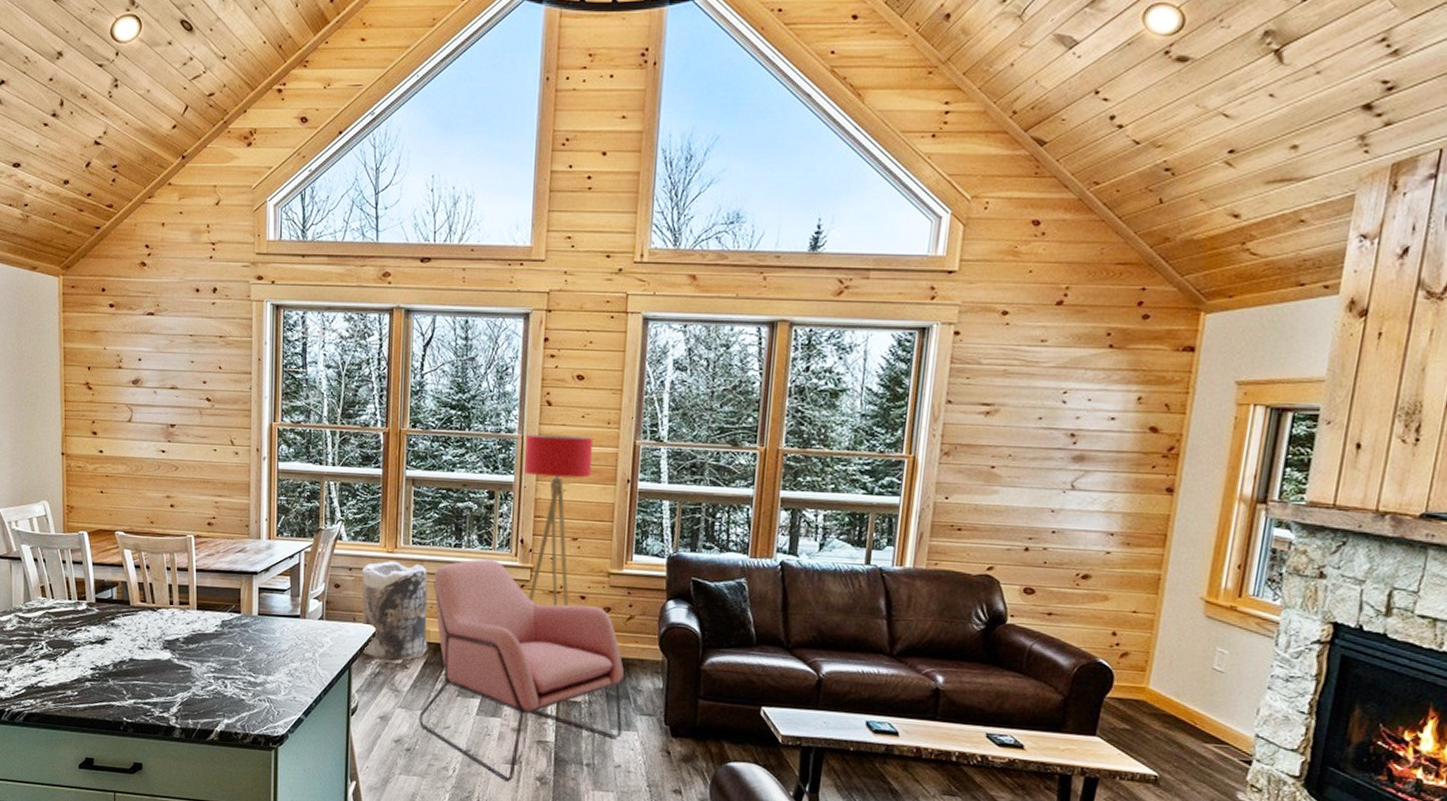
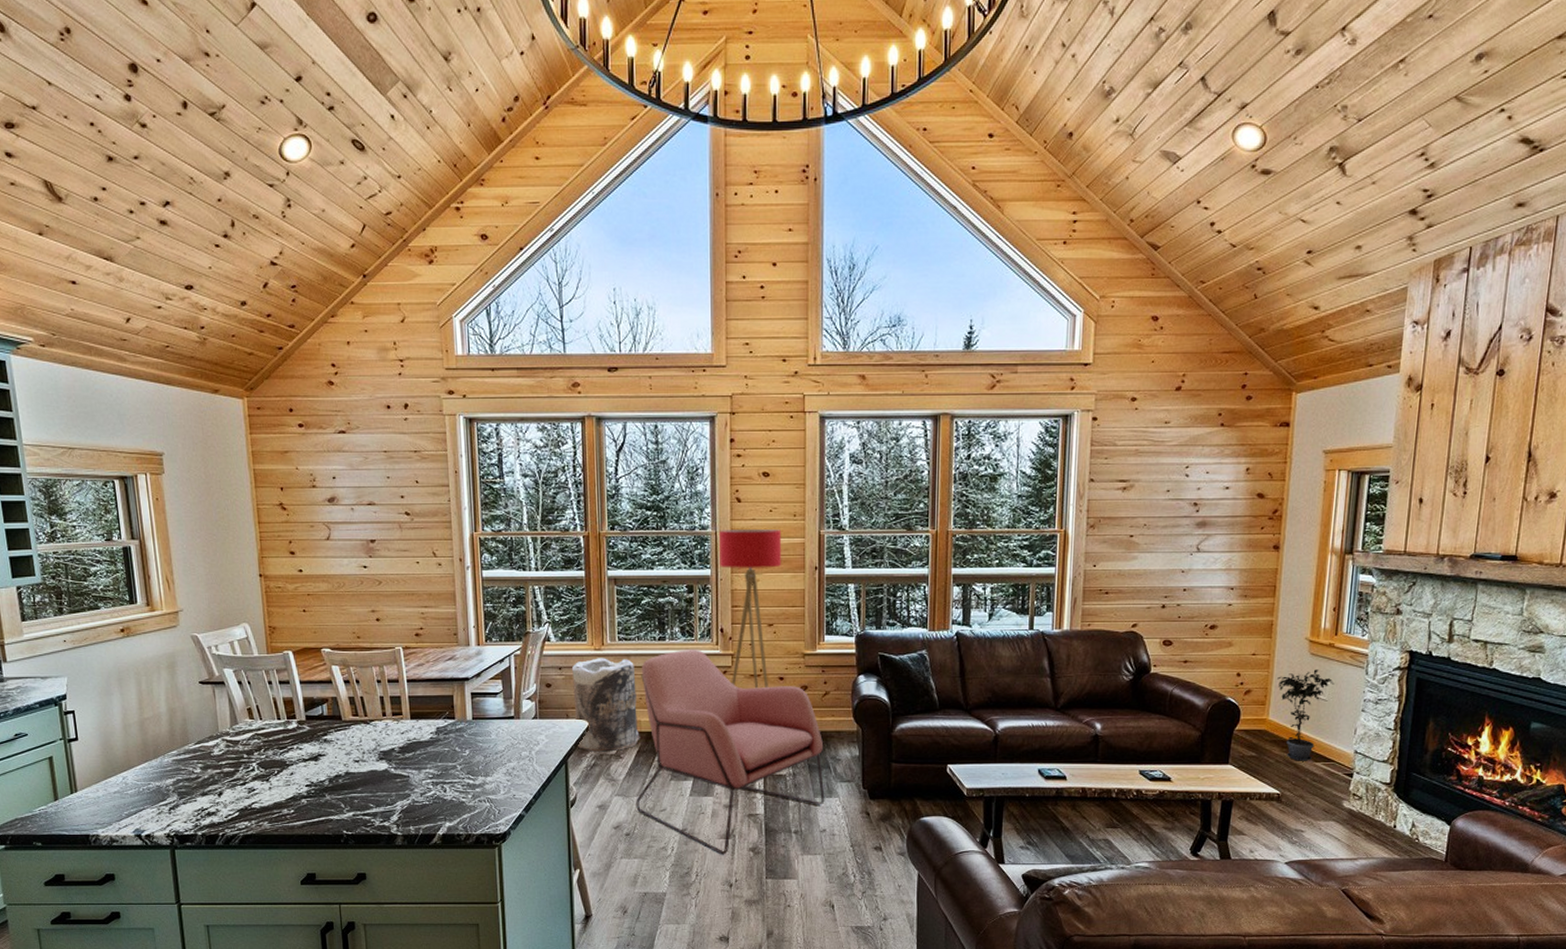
potted plant: none [1162,635,1235,741] -> present [1277,669,1335,761]

